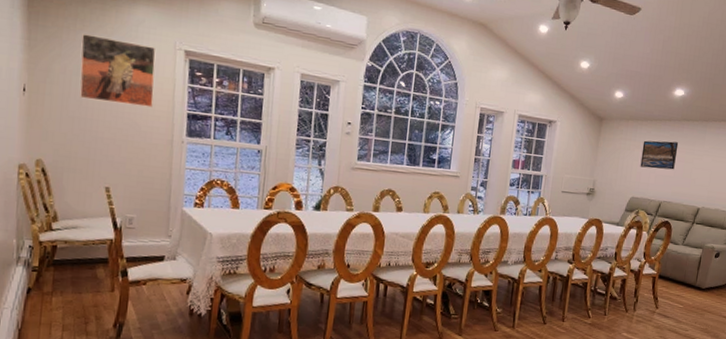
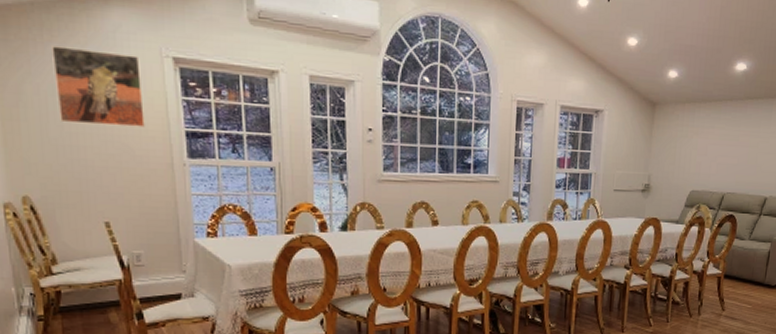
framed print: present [640,140,679,170] -> none [699,124,742,157]

